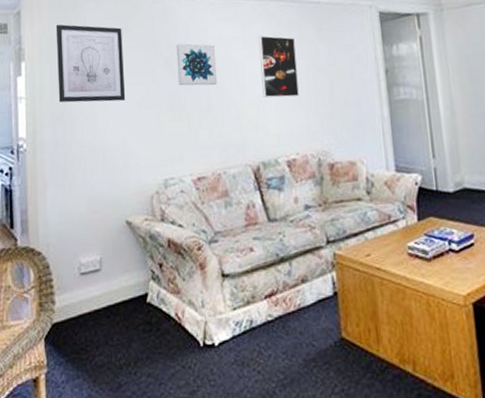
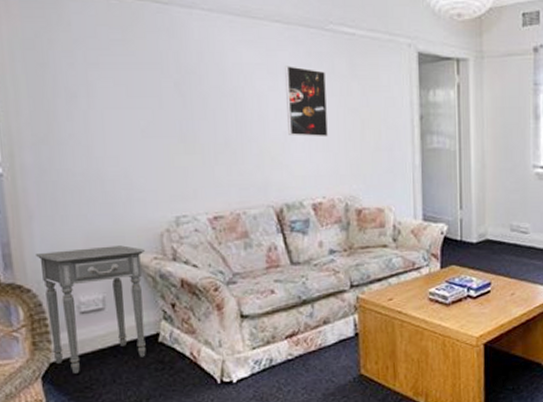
side table: none [47,208,138,334] -> present [36,245,146,373]
wall art: present [55,24,126,103] -> none [30,24,127,126]
wall art: present [176,43,218,86] -> none [187,66,237,117]

